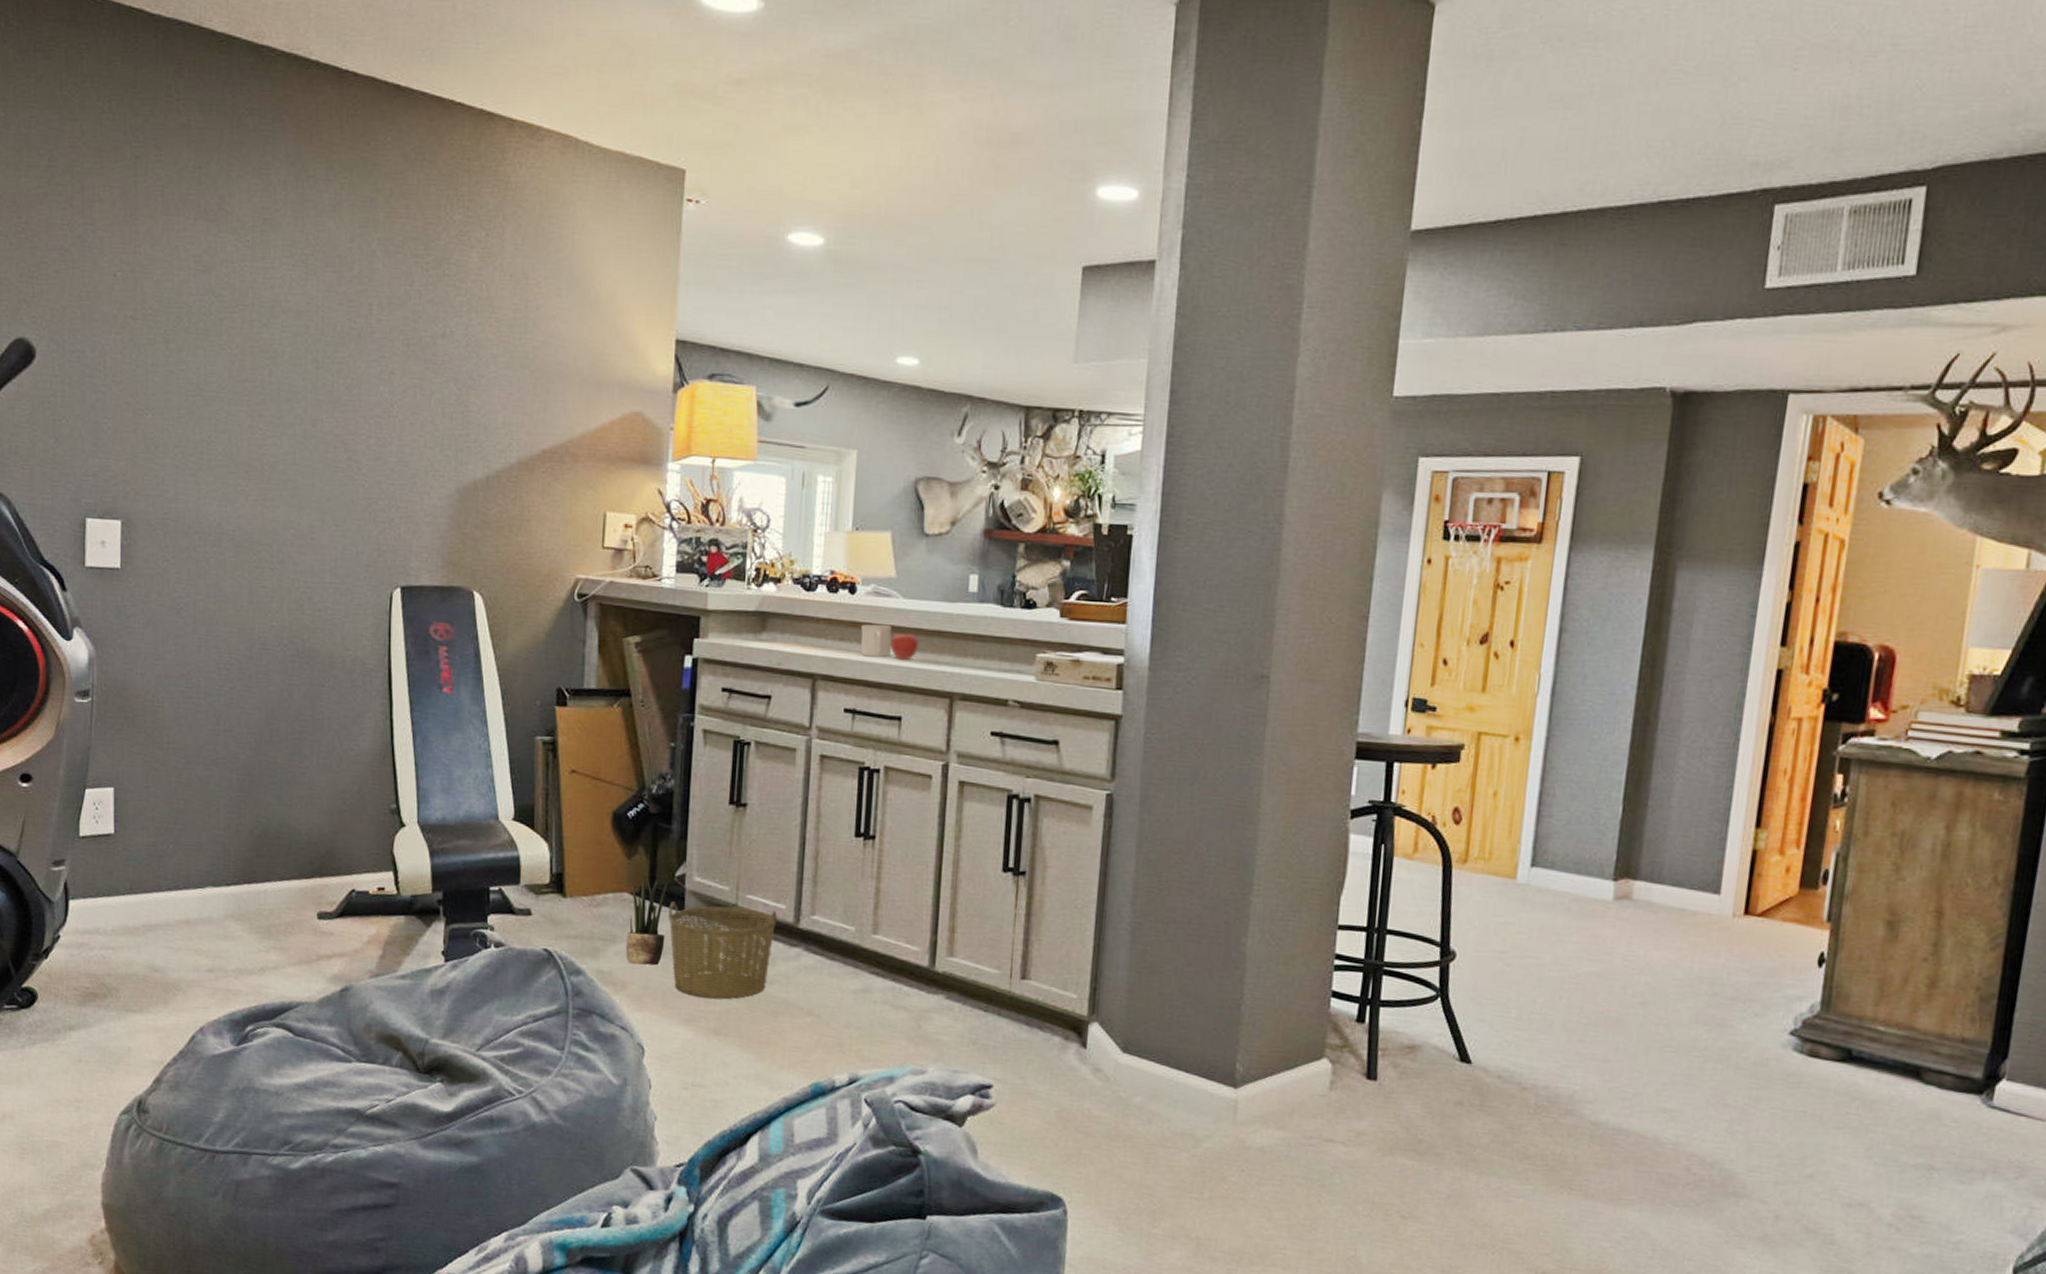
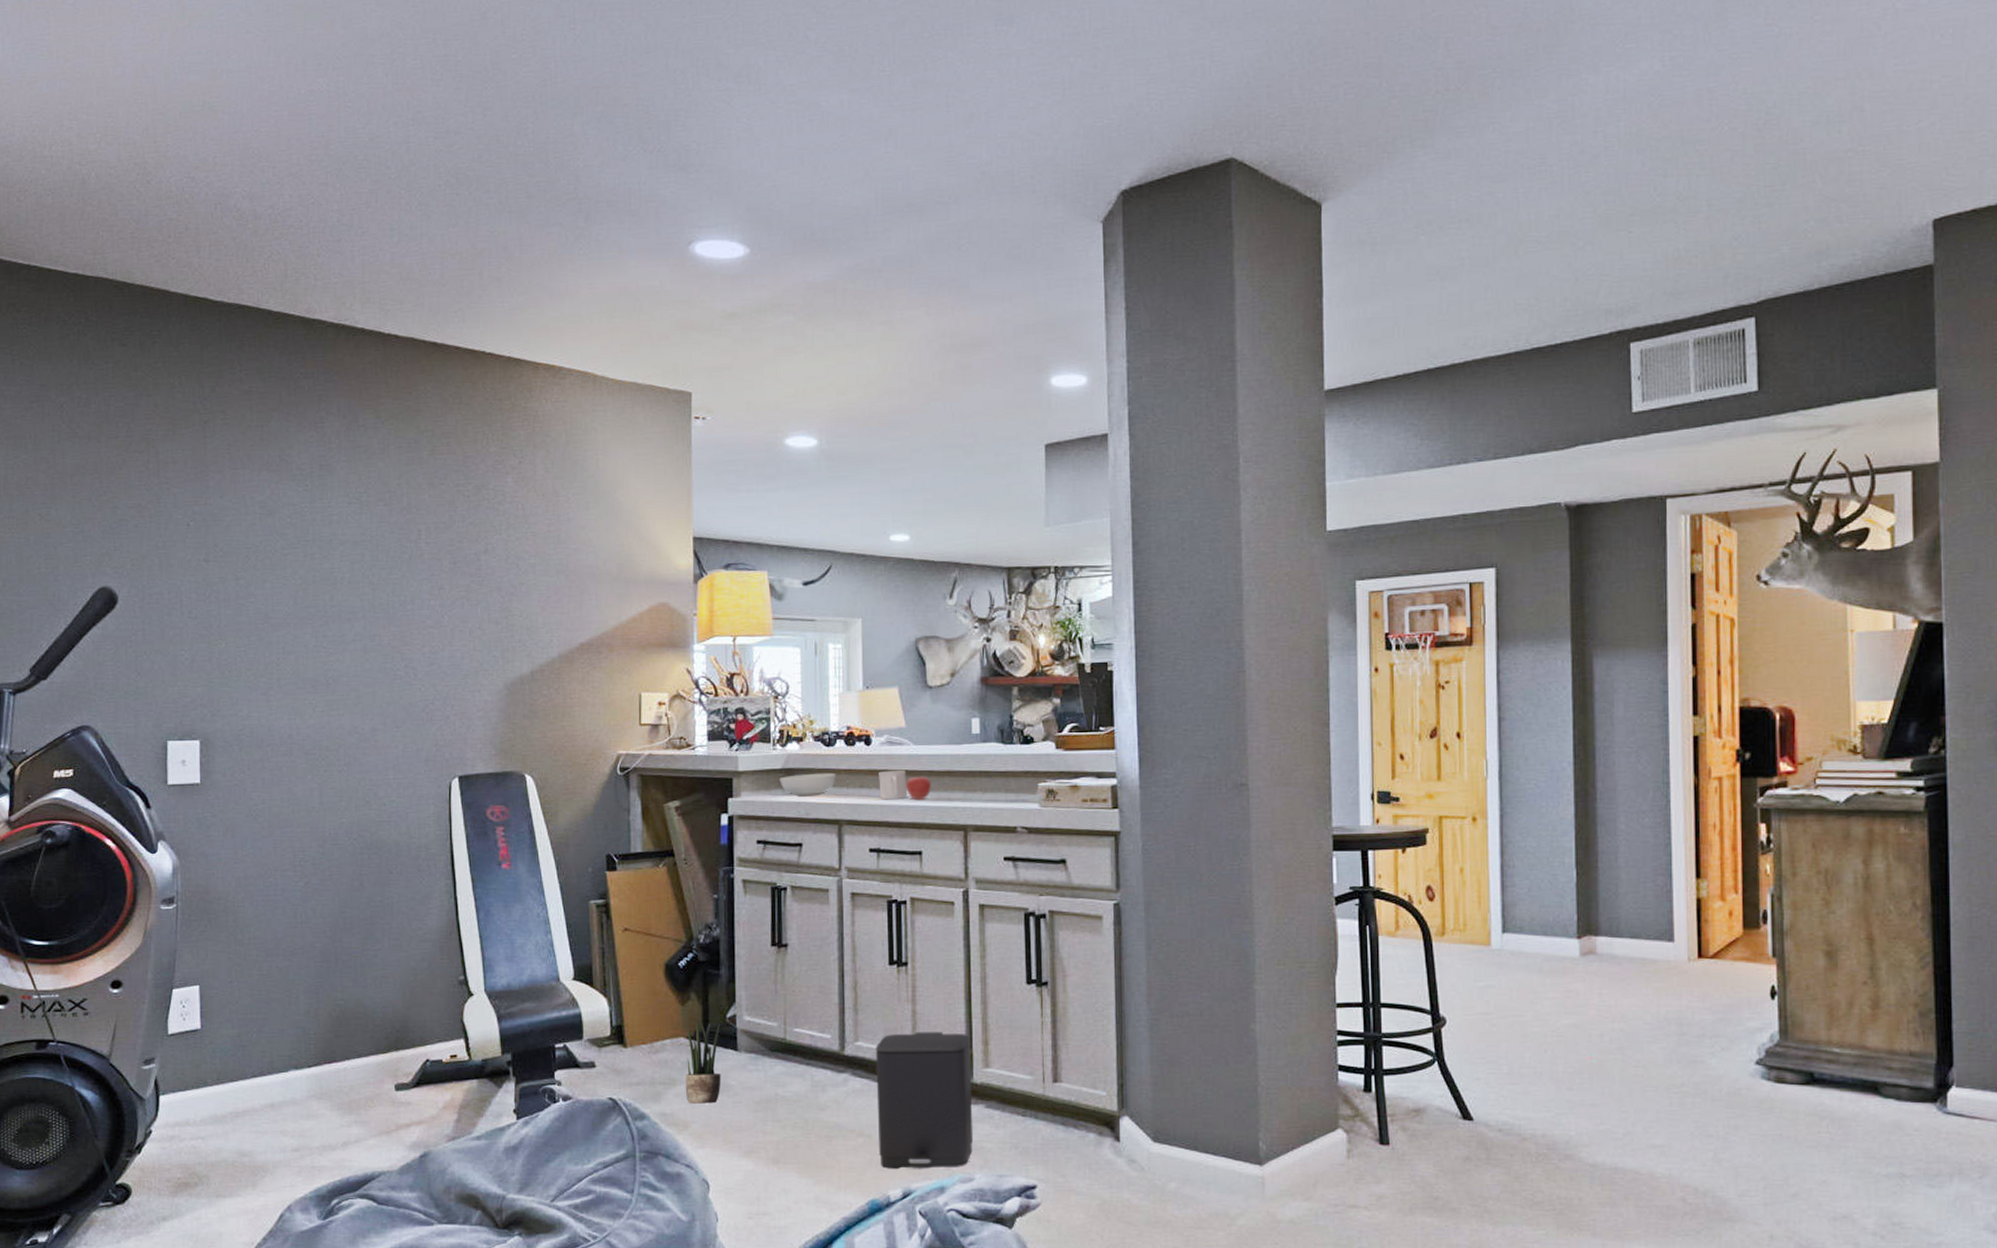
basket: present [667,901,778,999] -> none [722,1040,824,1129]
bowl: none [750,619,814,646] -> present [778,772,836,798]
pedal bin: none [827,911,936,1059] -> present [875,1031,974,1167]

